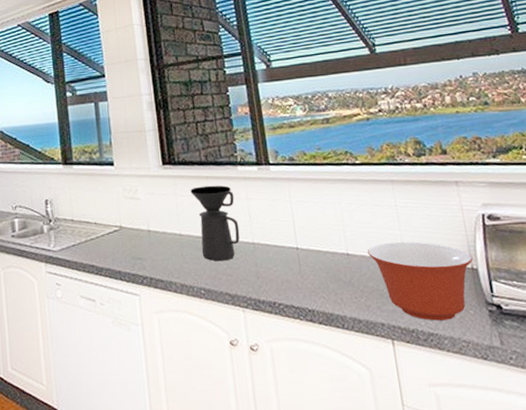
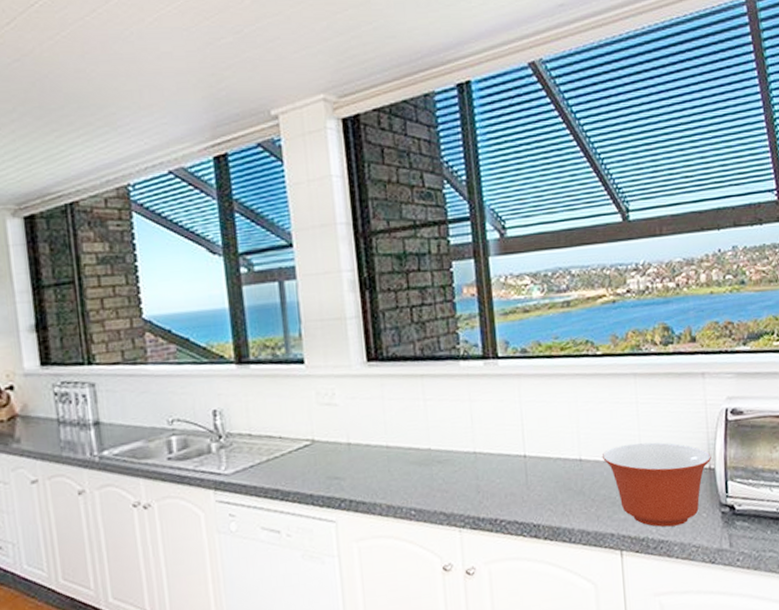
coffee maker: present [190,185,240,262] -> none [401,385,459,476]

